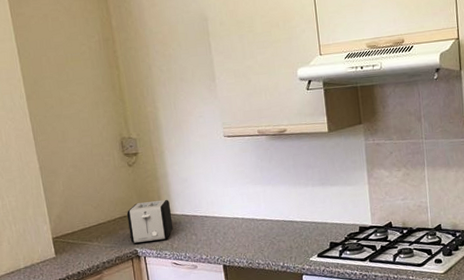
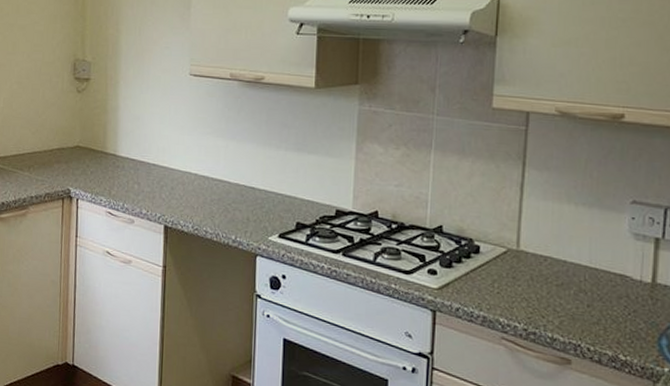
toaster: present [127,199,173,243] -> none [65,136,116,183]

